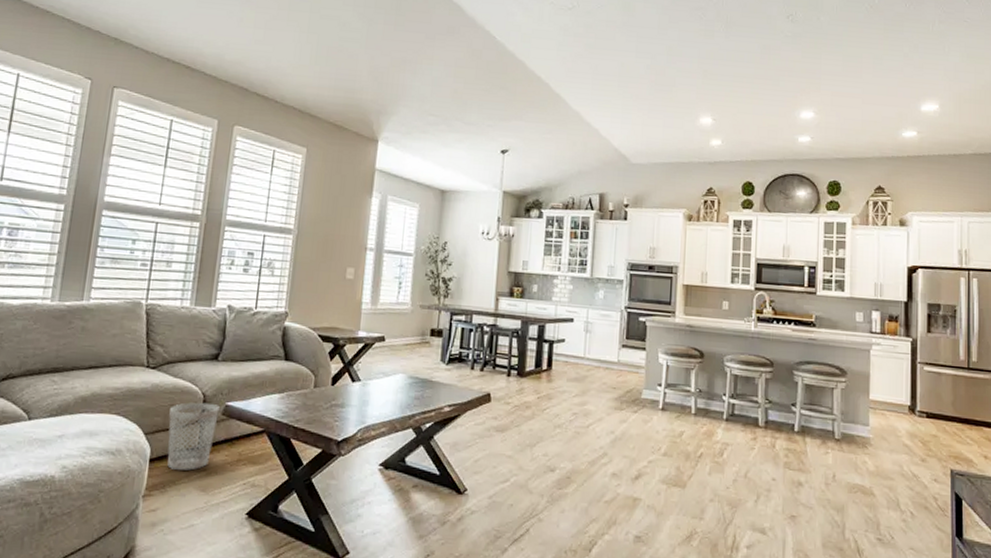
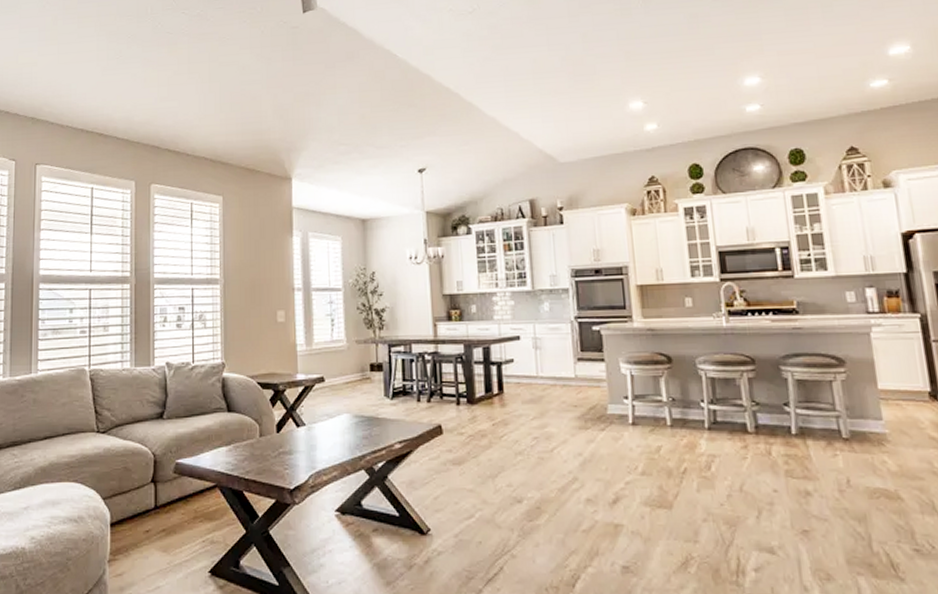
wastebasket: present [167,402,220,471] -> none [124,462,170,532]

